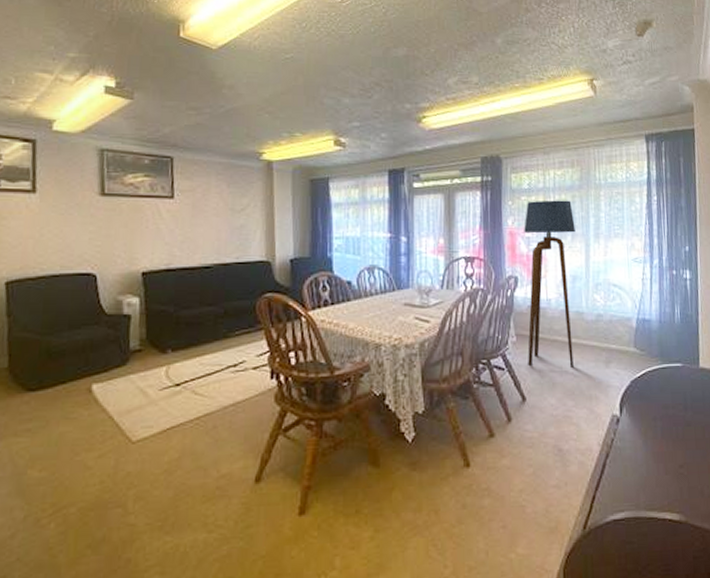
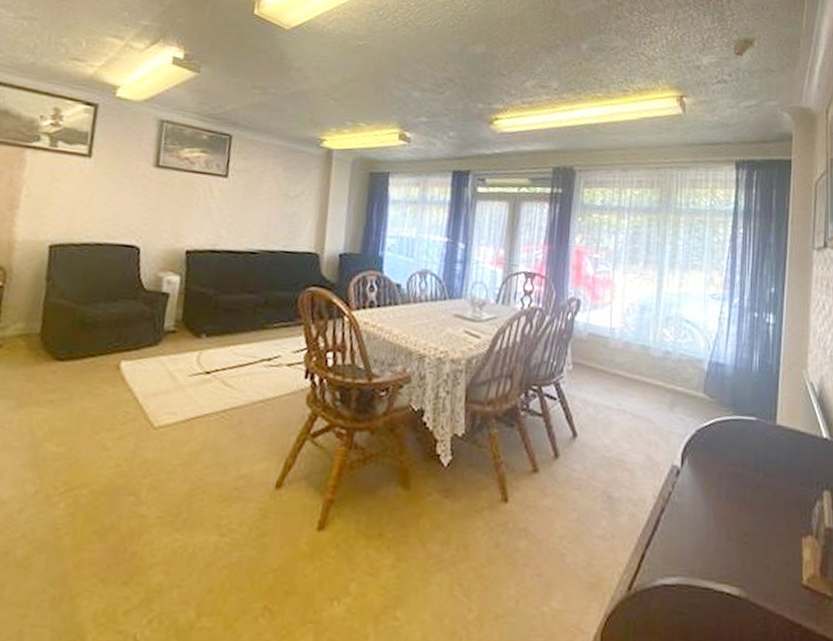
floor lamp: present [524,200,575,367] -> none [583,219,649,407]

